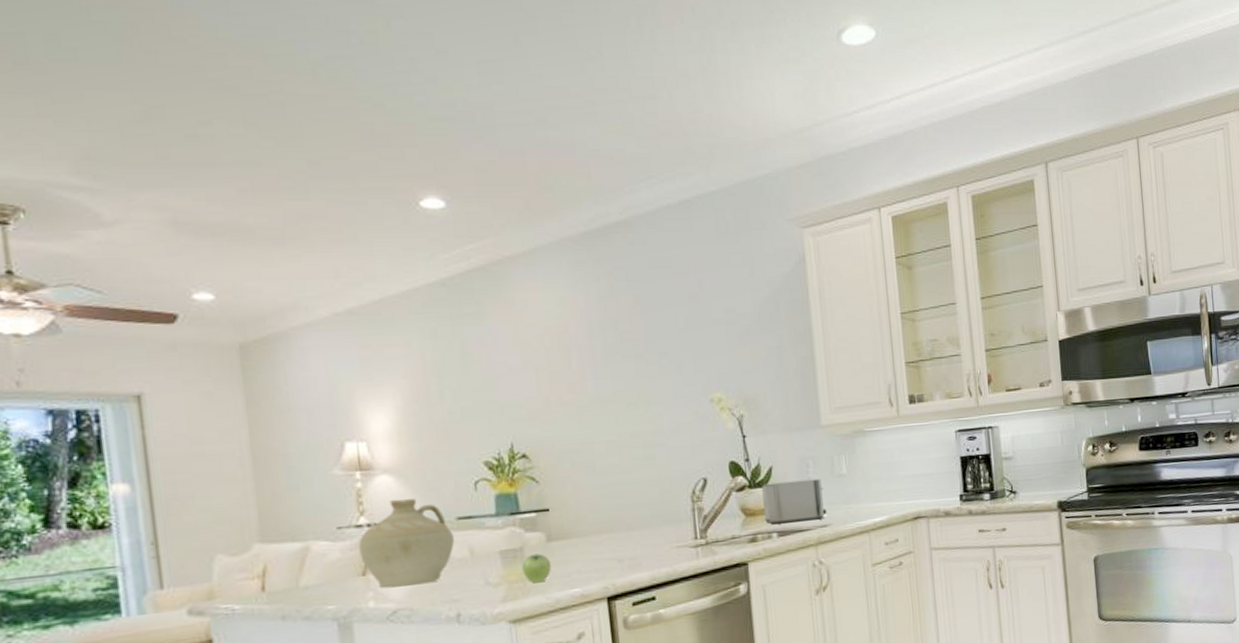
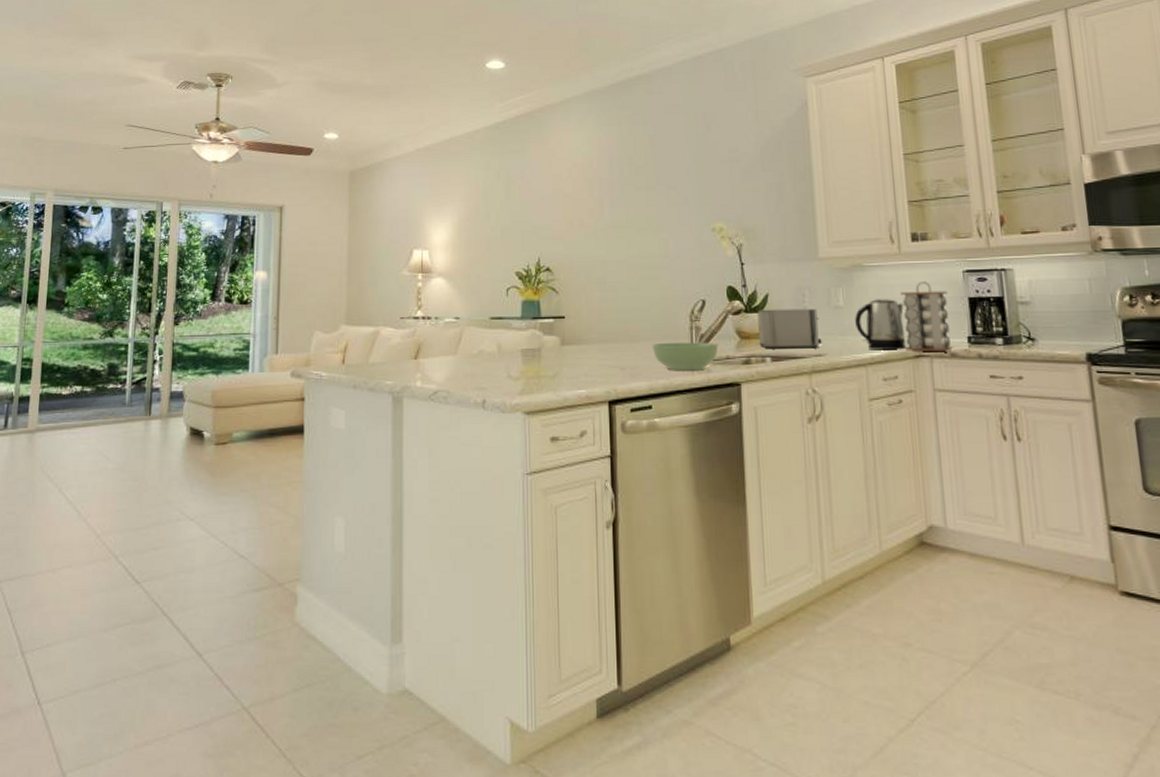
ceramic jug: present [358,499,454,588] -> none [414,298,486,372]
fruit: present [521,553,552,584] -> none [538,355,563,381]
bowl: none [651,523,723,558] -> present [651,342,718,371]
kettle: none [858,463,906,516] -> present [855,299,907,350]
spice rack: none [899,443,947,515] -> present [899,282,953,353]

